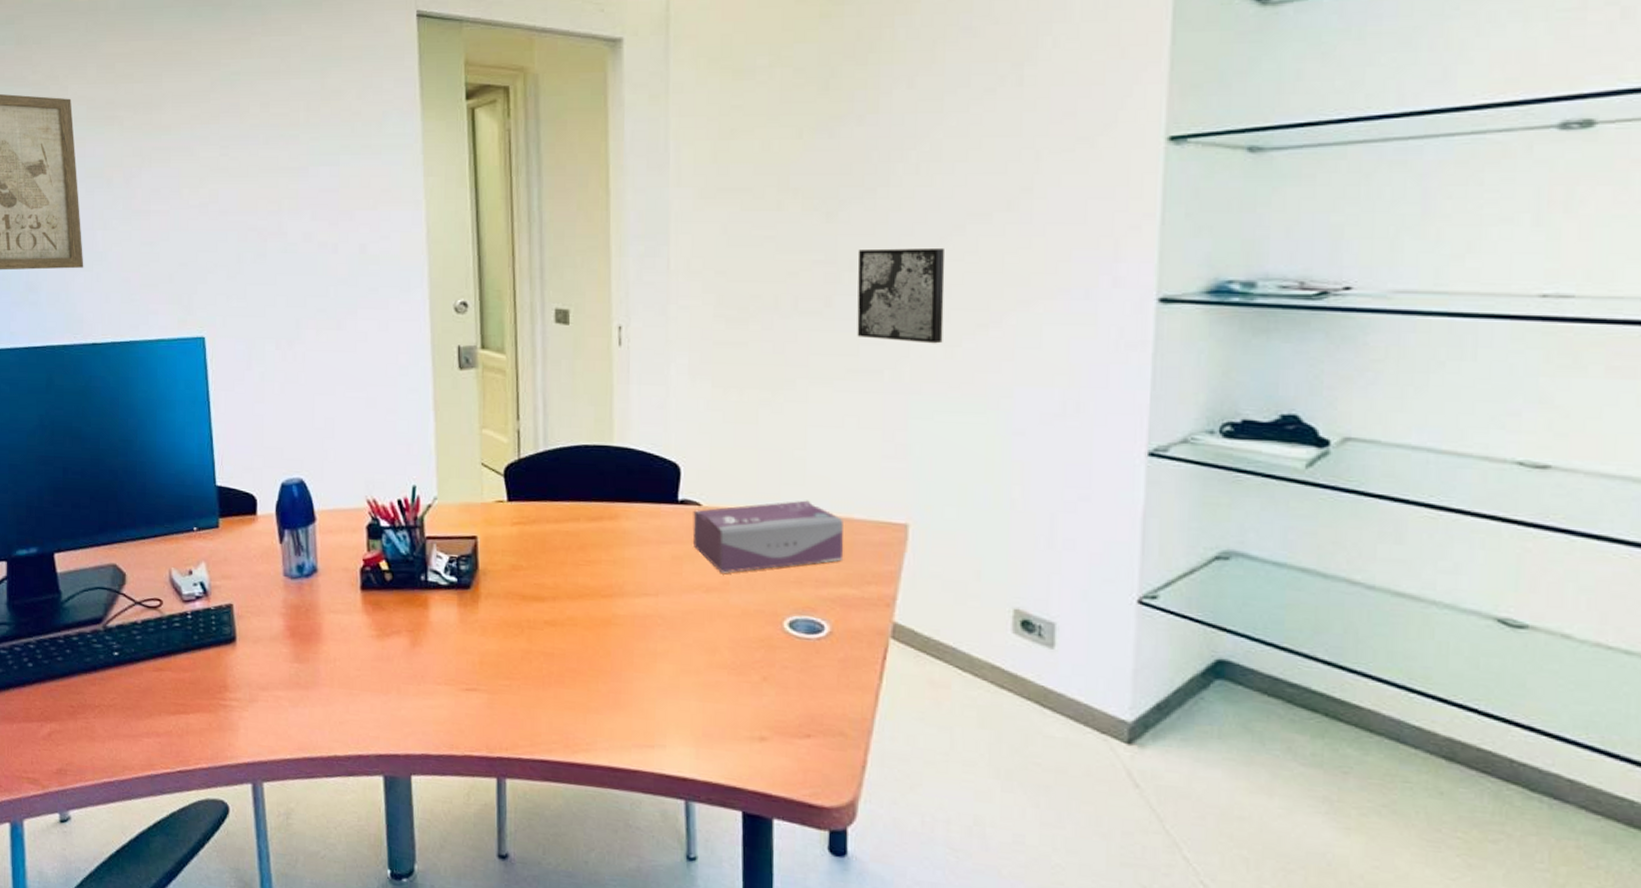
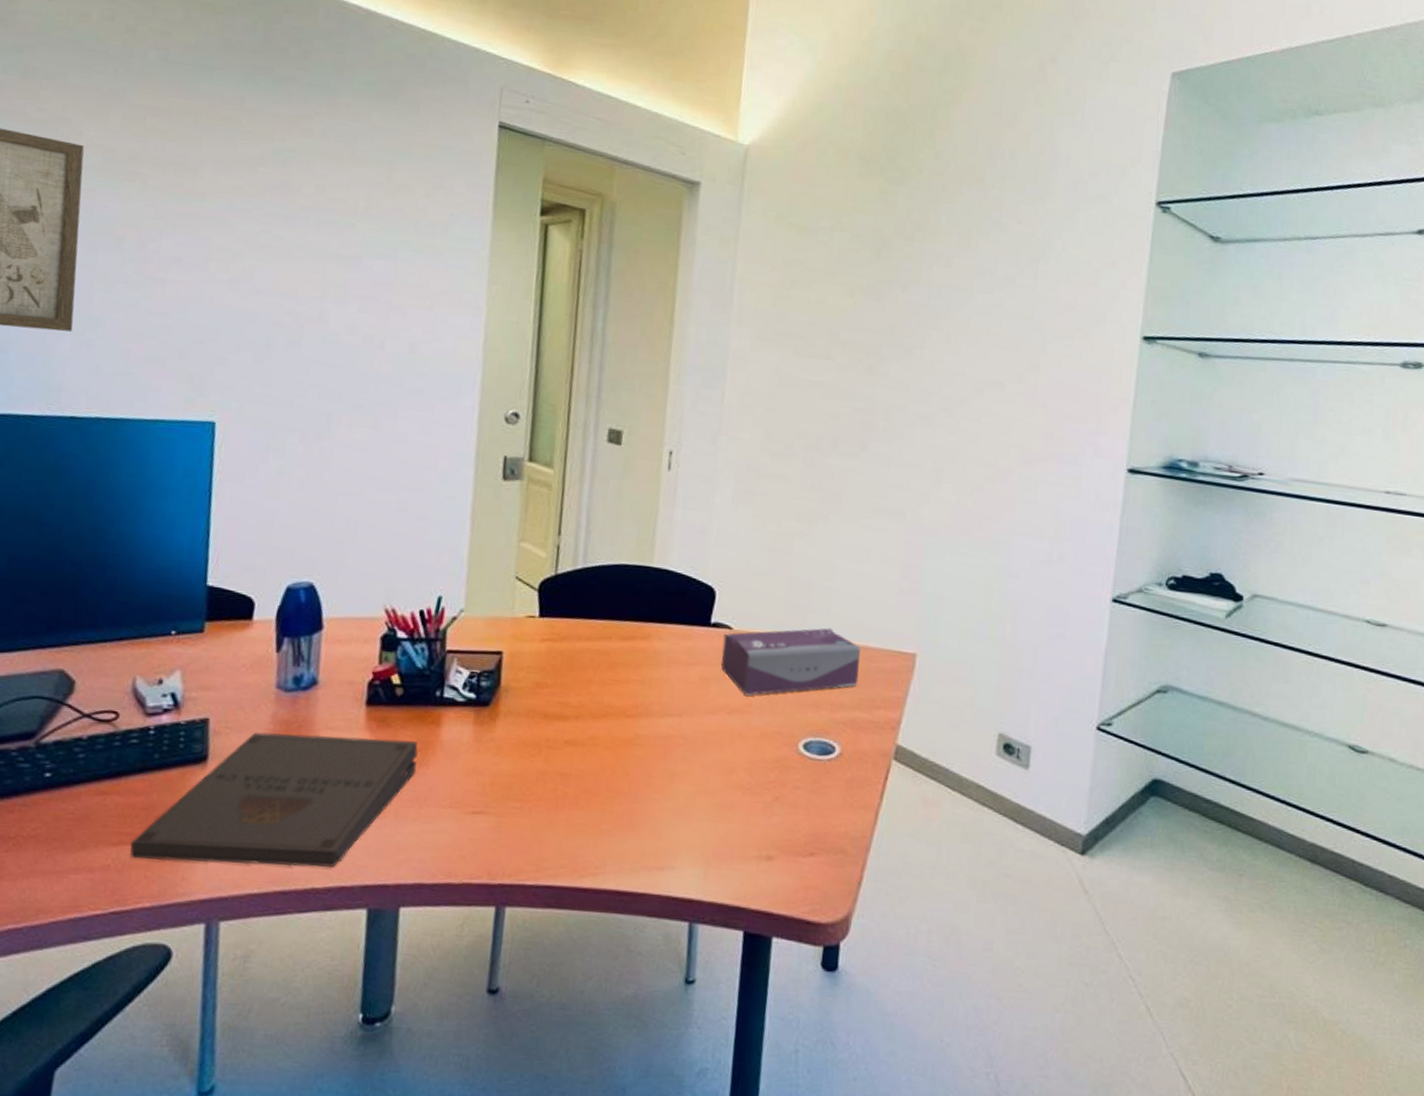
pizza box: none [185,615,412,737] -> present [129,732,418,867]
wall art: present [857,247,945,344] -> none [886,402,965,493]

